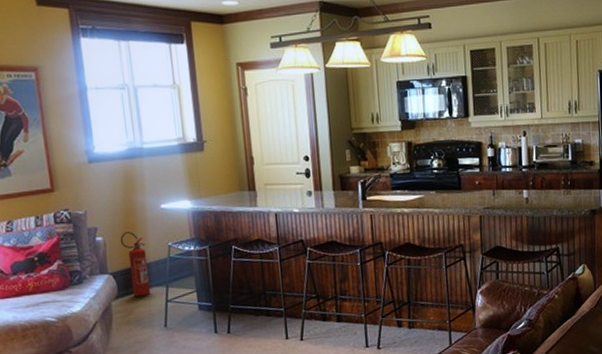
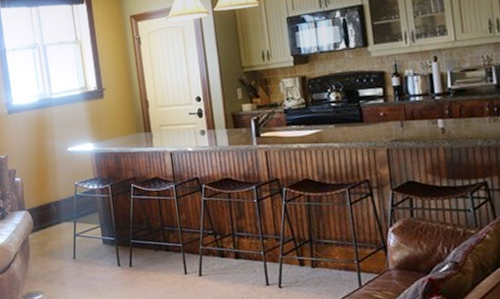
fire extinguisher: present [120,232,151,297] -> none [34,173,61,231]

